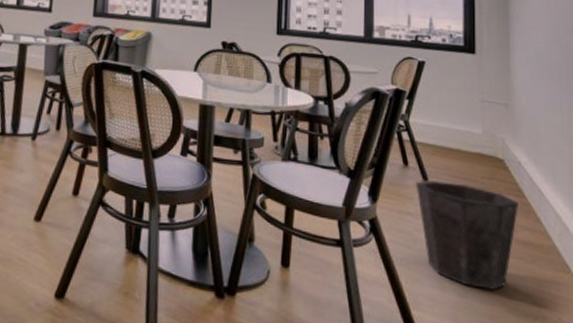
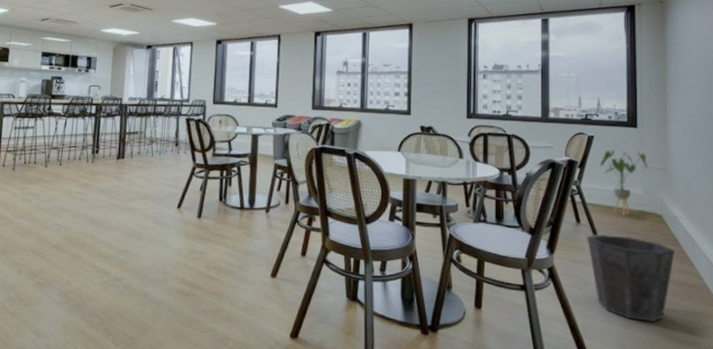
house plant: none [431,79,488,158] -> present [599,150,648,215]

